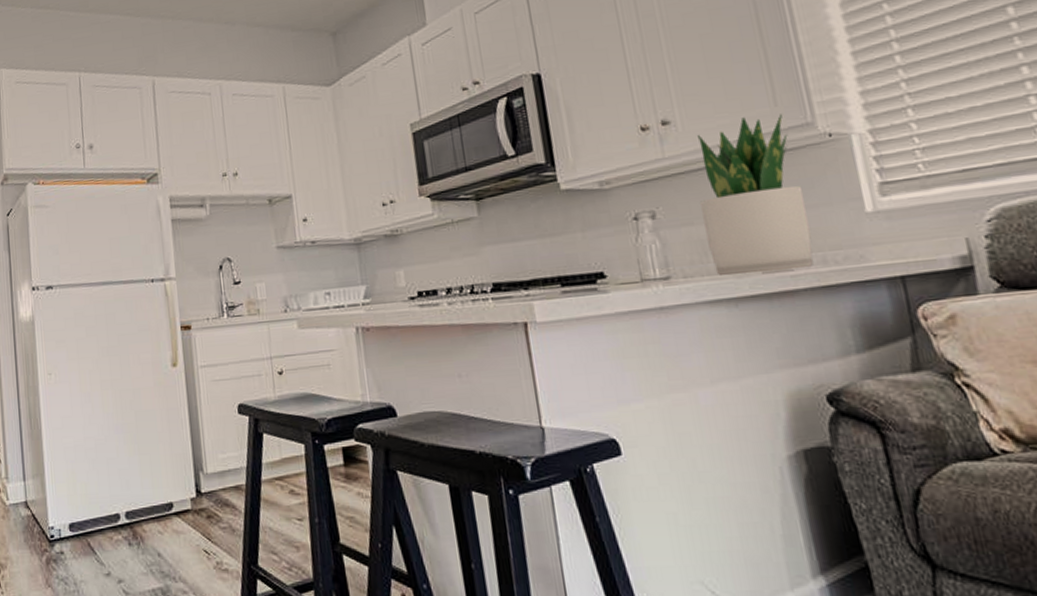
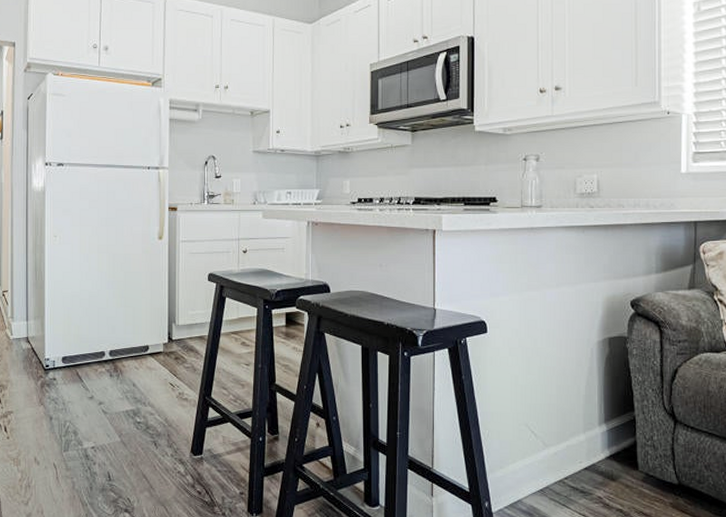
planter: present [698,114,813,277] -> none [572,92,643,209]

